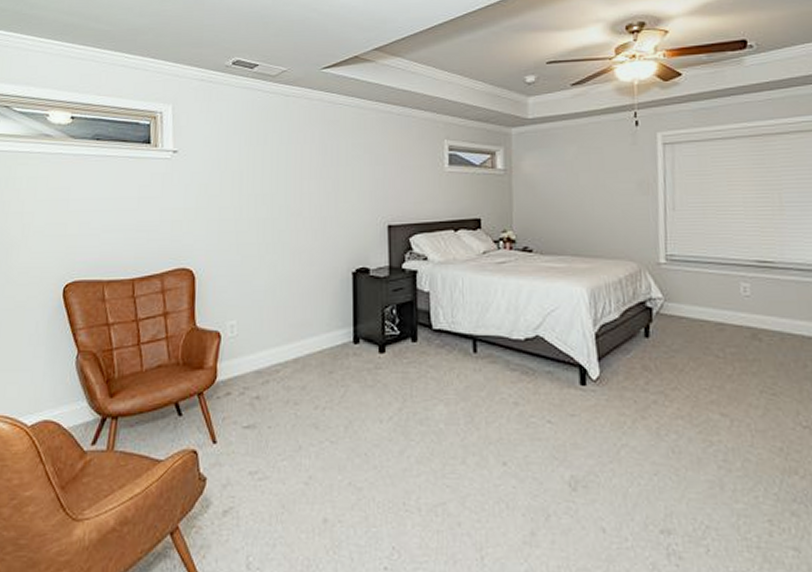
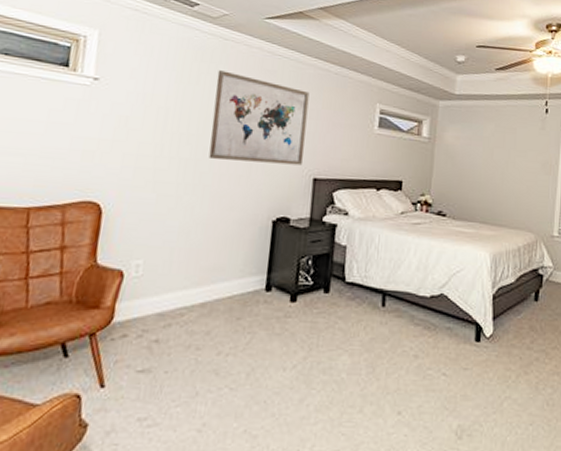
wall art: none [283,127,375,216] -> present [209,70,310,166]

